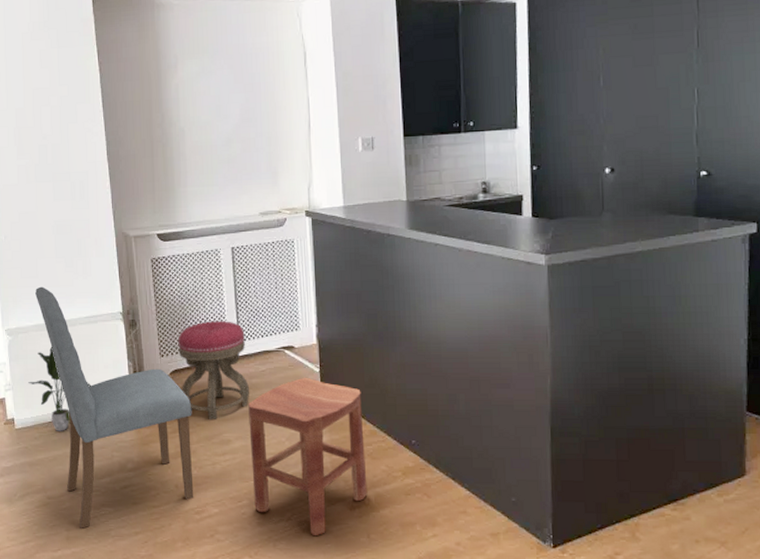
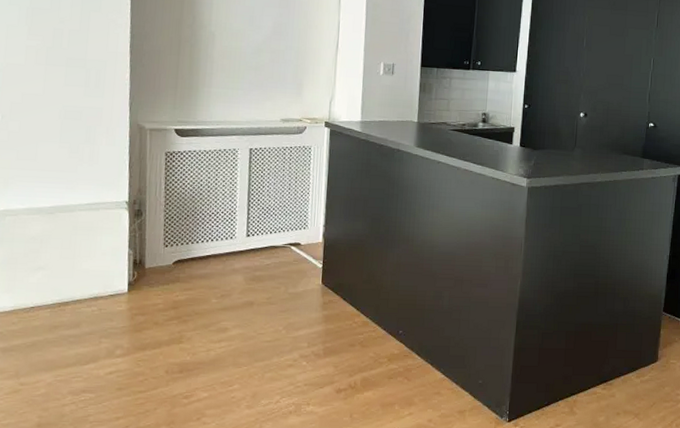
potted plant: present [28,346,91,431] -> none [12,231,84,317]
dining chair: present [35,286,194,529] -> none [31,170,192,415]
stool: present [178,321,250,421] -> none [183,215,254,309]
stool: present [248,377,368,537] -> none [245,272,359,417]

